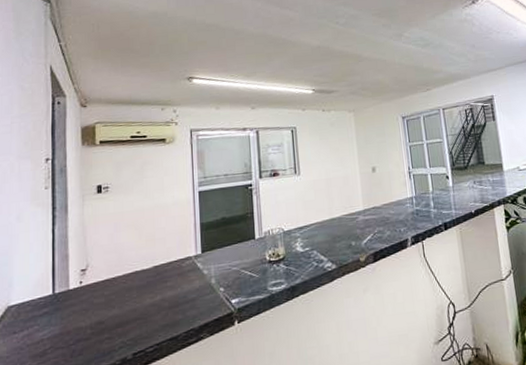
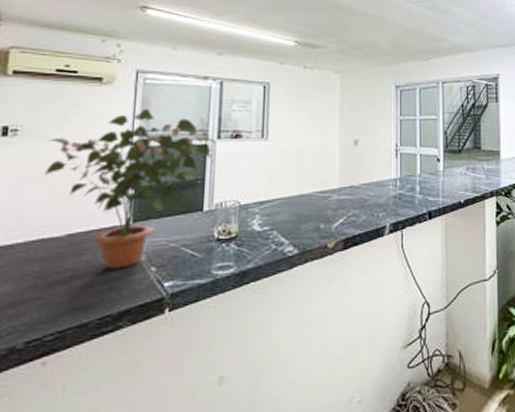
potted plant: none [131,160,259,292] -> present [45,109,216,270]

